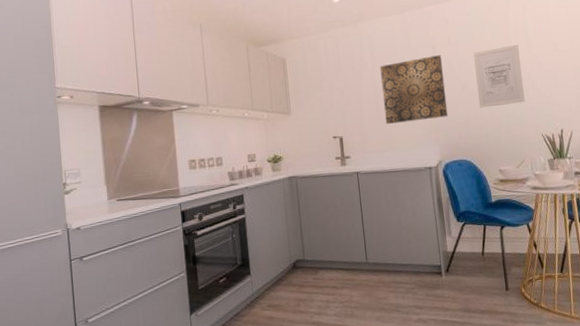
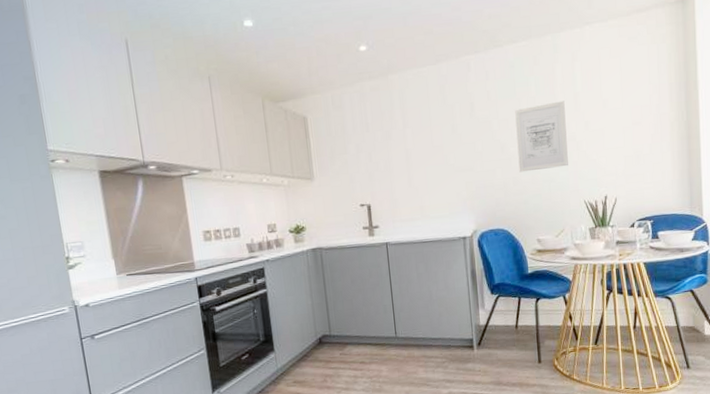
wall art: present [379,55,448,125] -> none [411,113,485,191]

